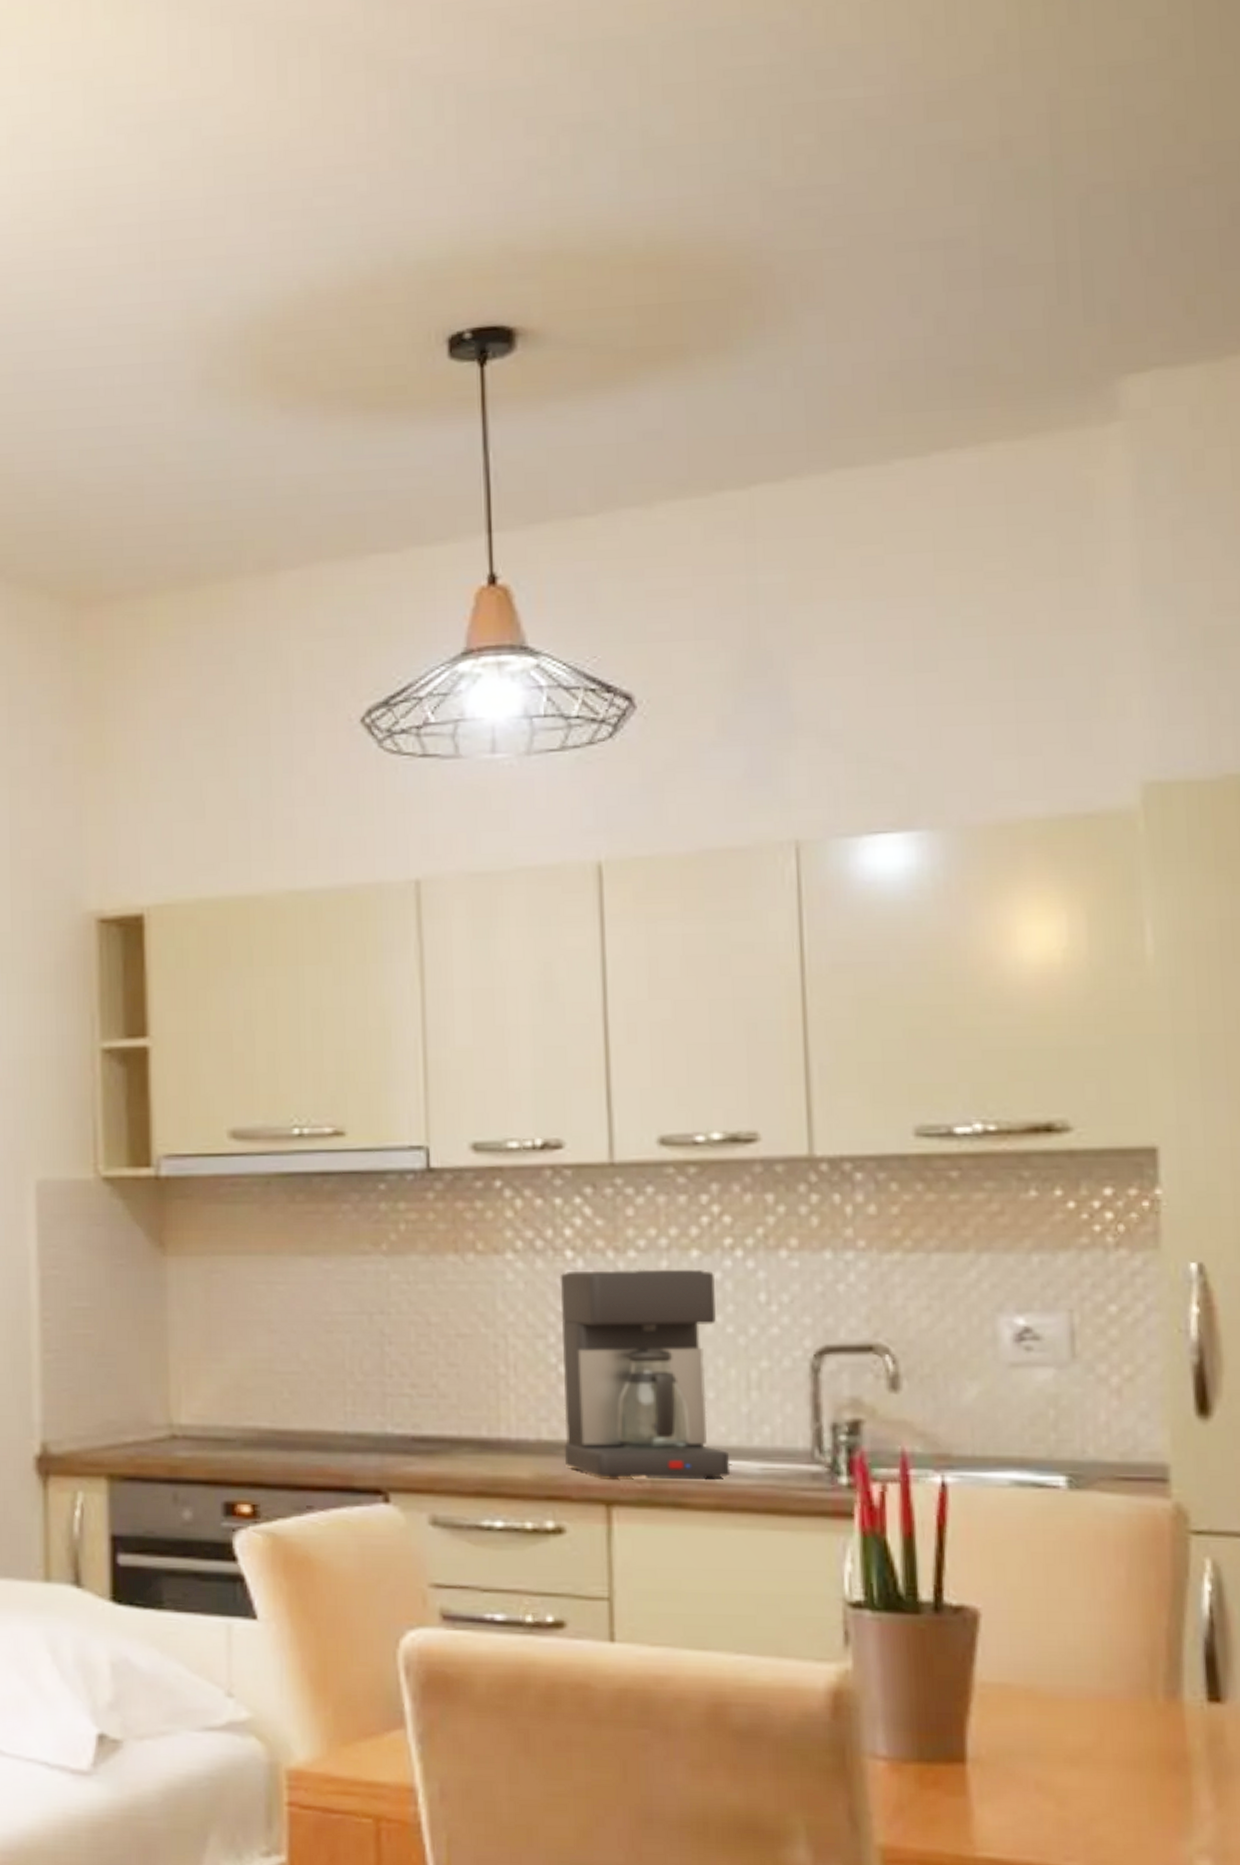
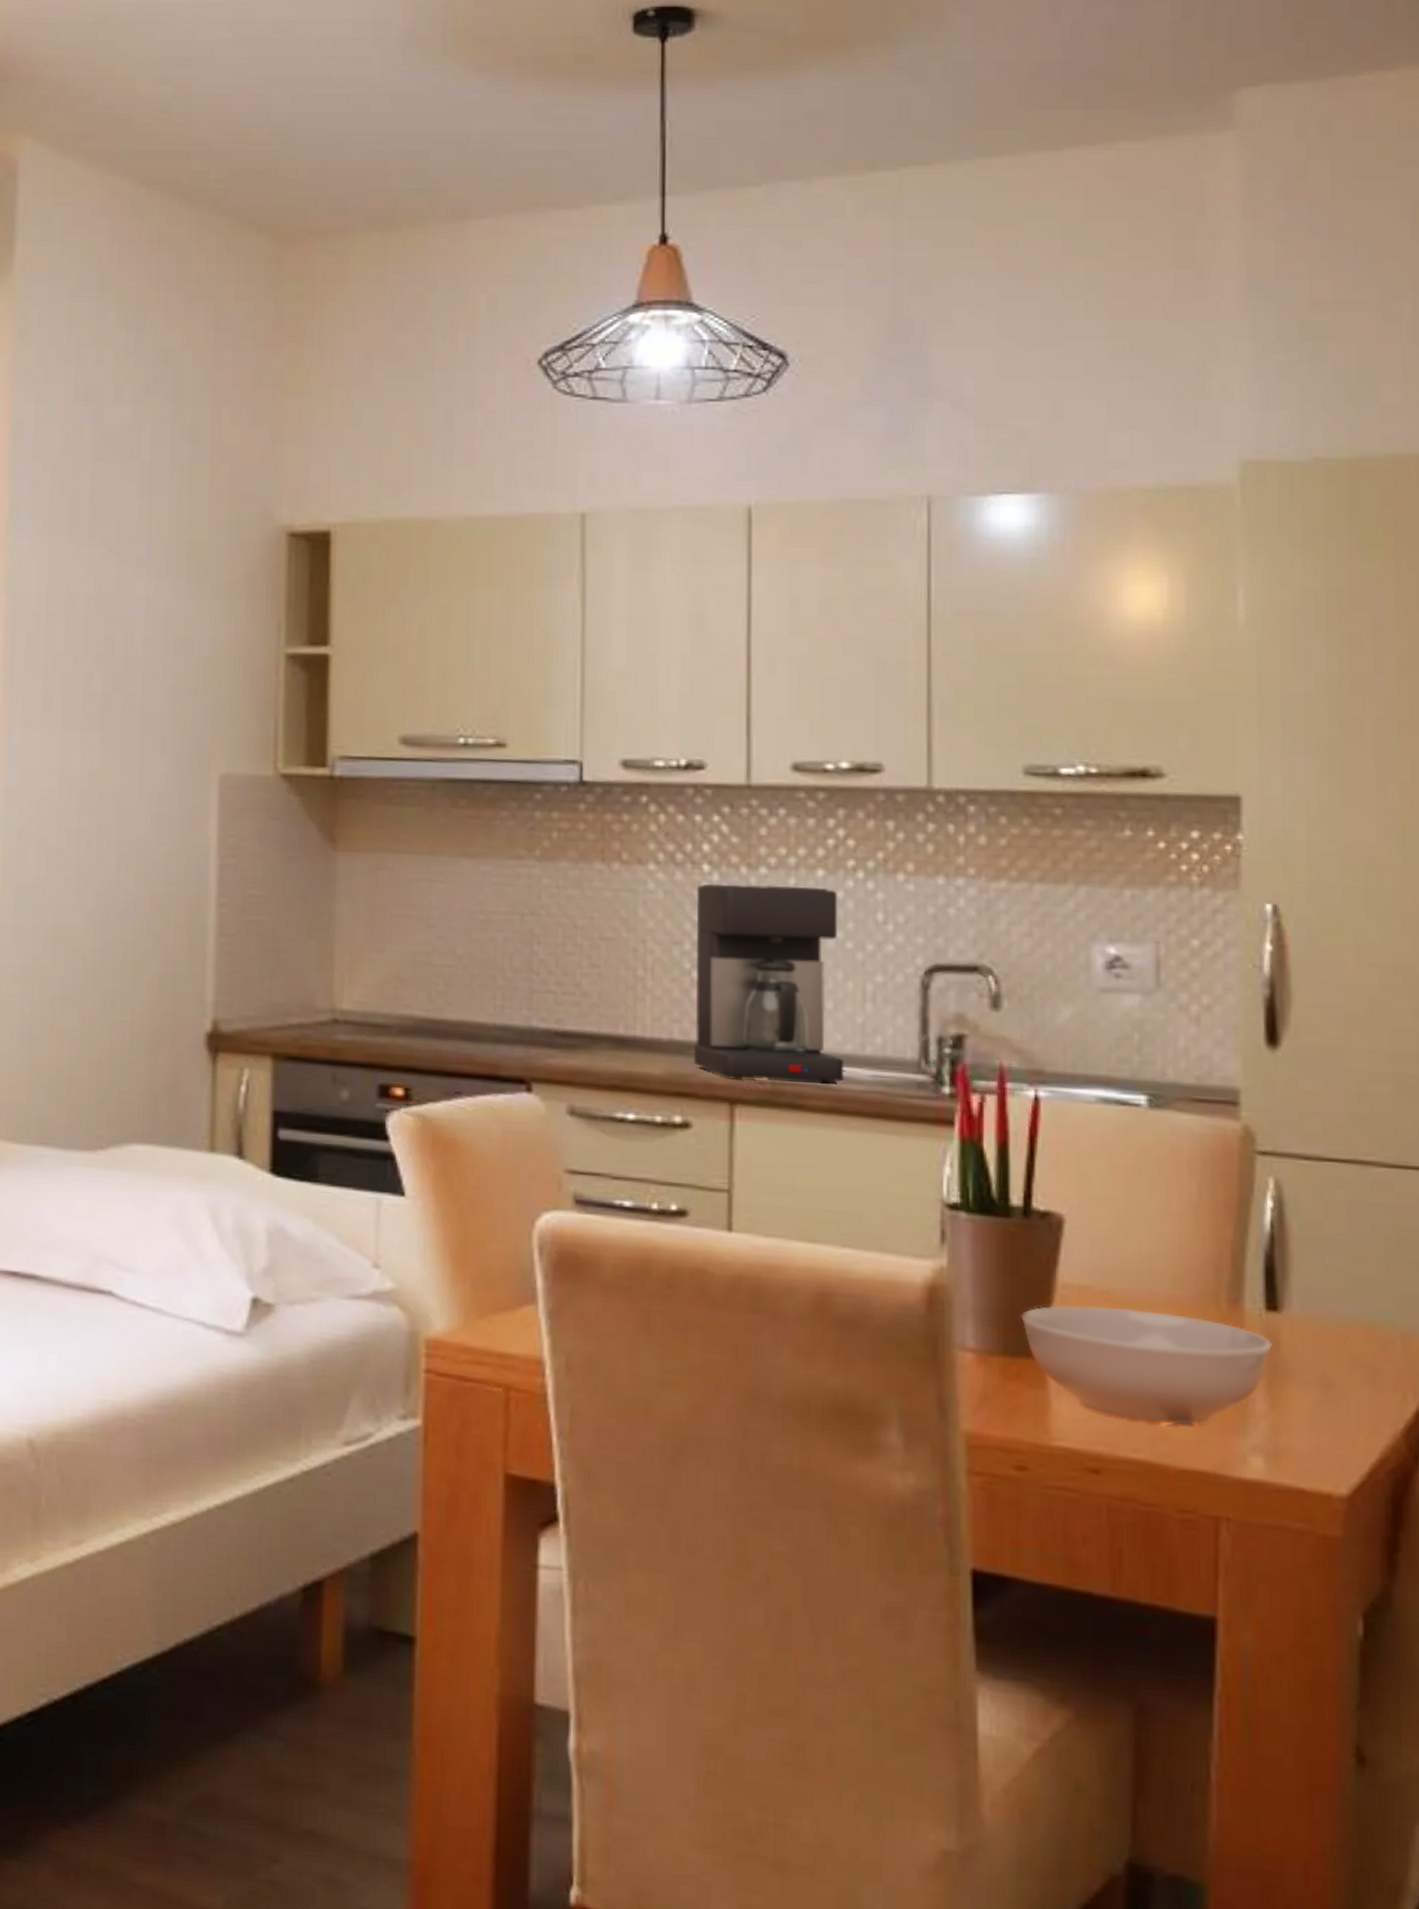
bowl: none [934,1704,1218,1829] -> present [1019,1305,1274,1425]

